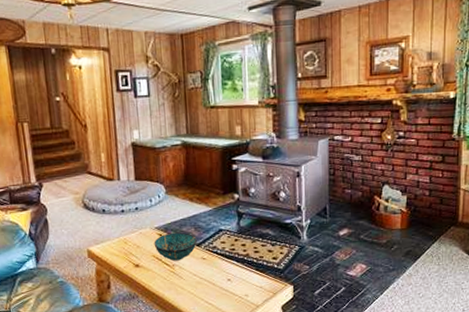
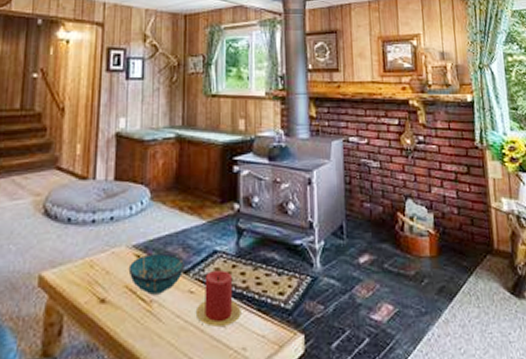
candle: none [208,242,243,281] -> present [195,269,241,327]

